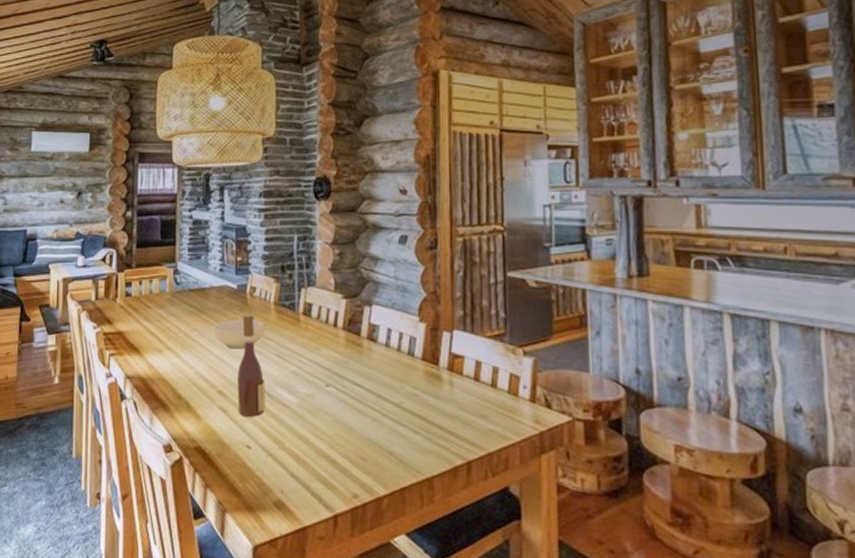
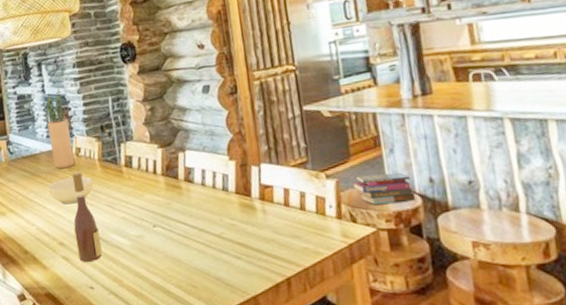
vase: none [223,217,247,309] -> present [45,88,74,169]
books: none [552,357,619,392] -> present [353,172,416,206]

